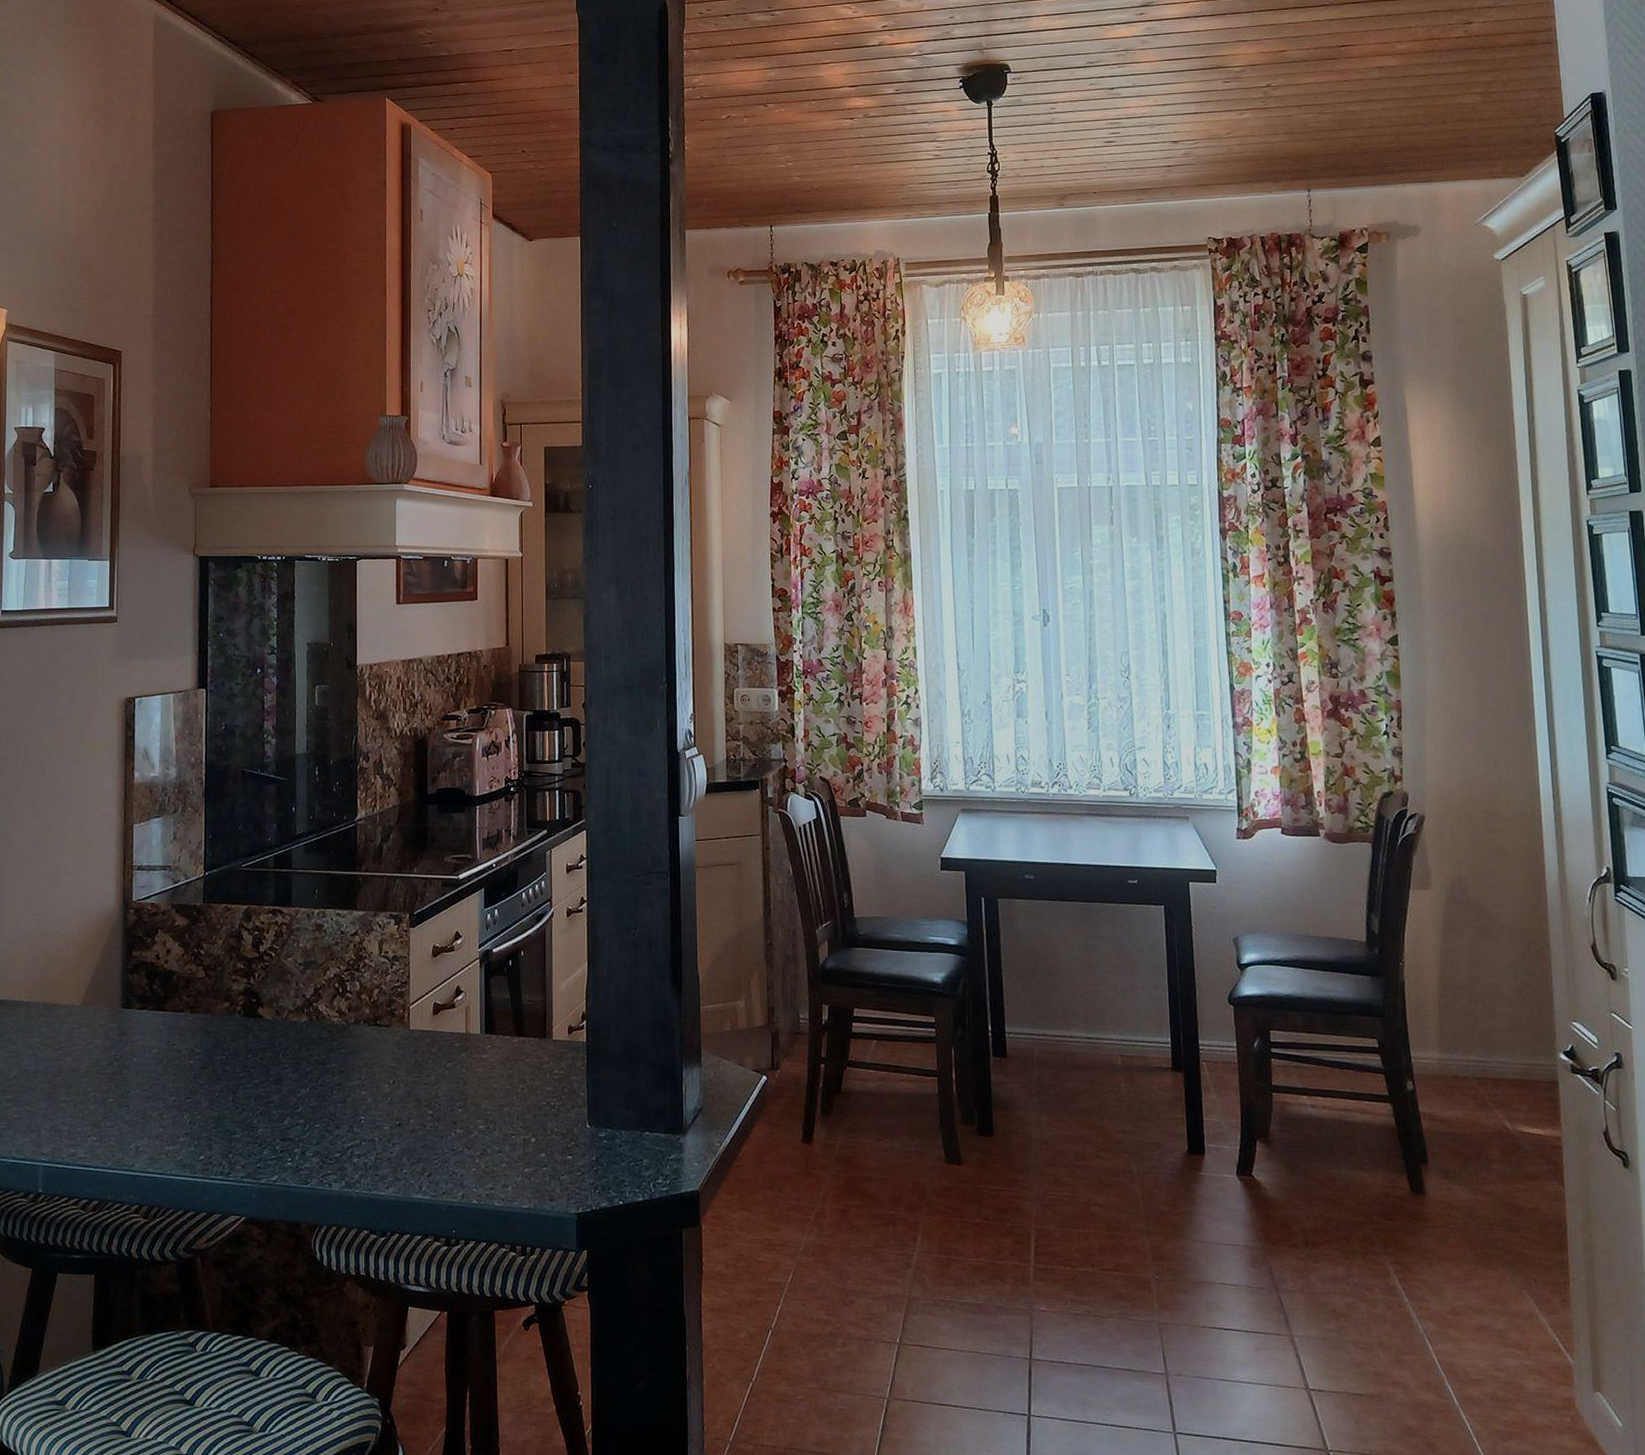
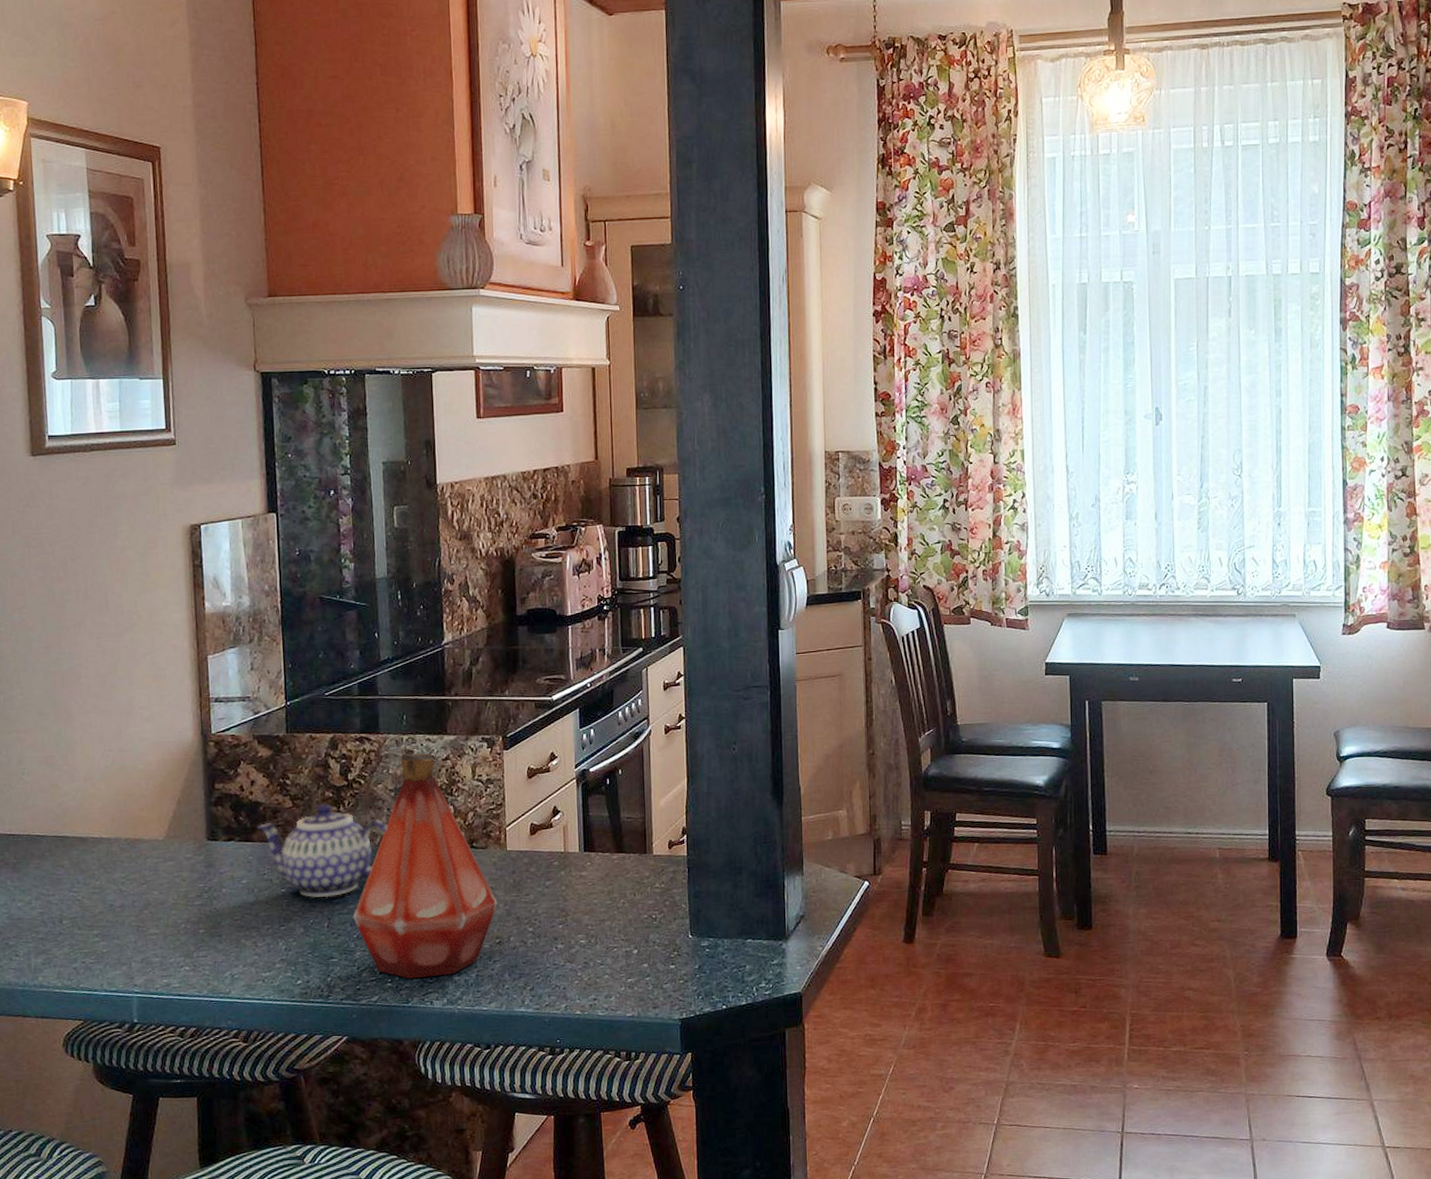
teapot: none [169,974,294,1071] -> present [256,803,387,898]
bottle: none [257,927,399,1159] -> present [353,753,498,979]

